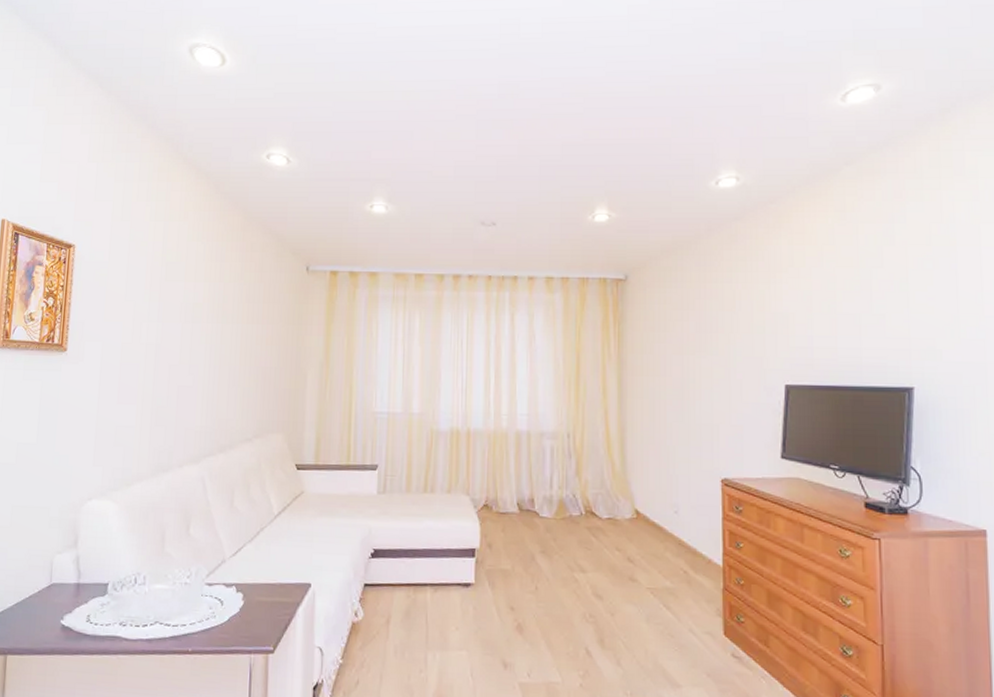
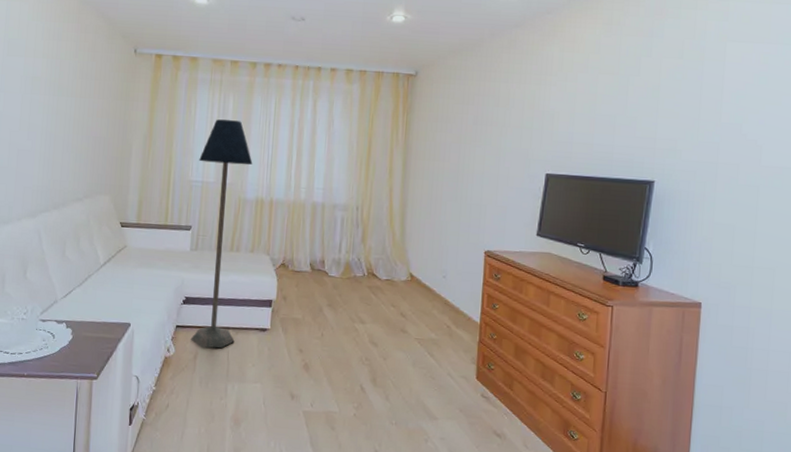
floor lamp: none [381,340,445,610] -> present [190,119,253,349]

